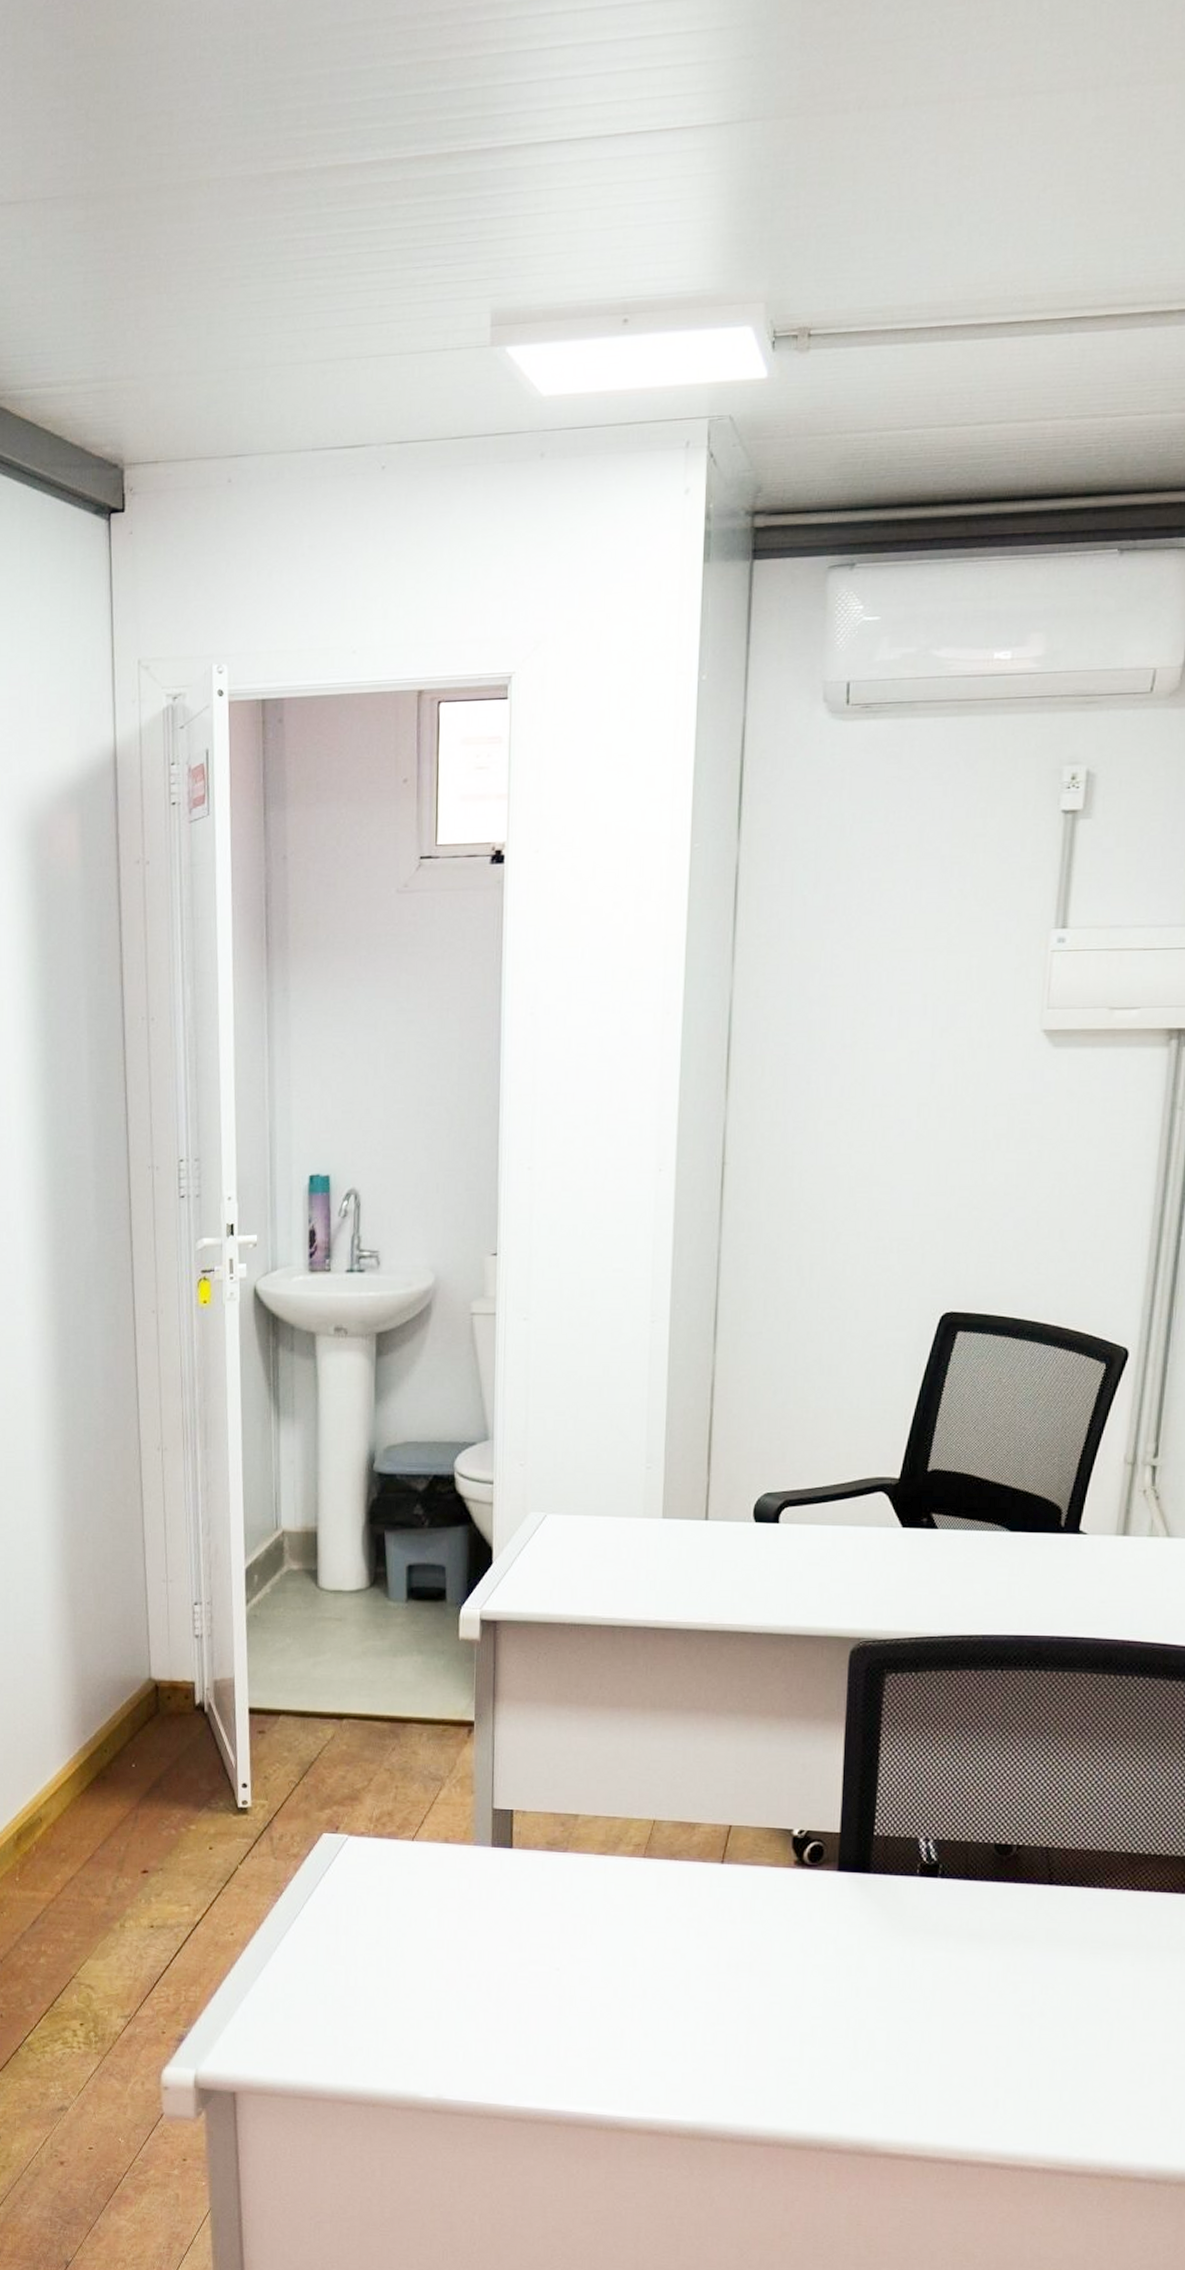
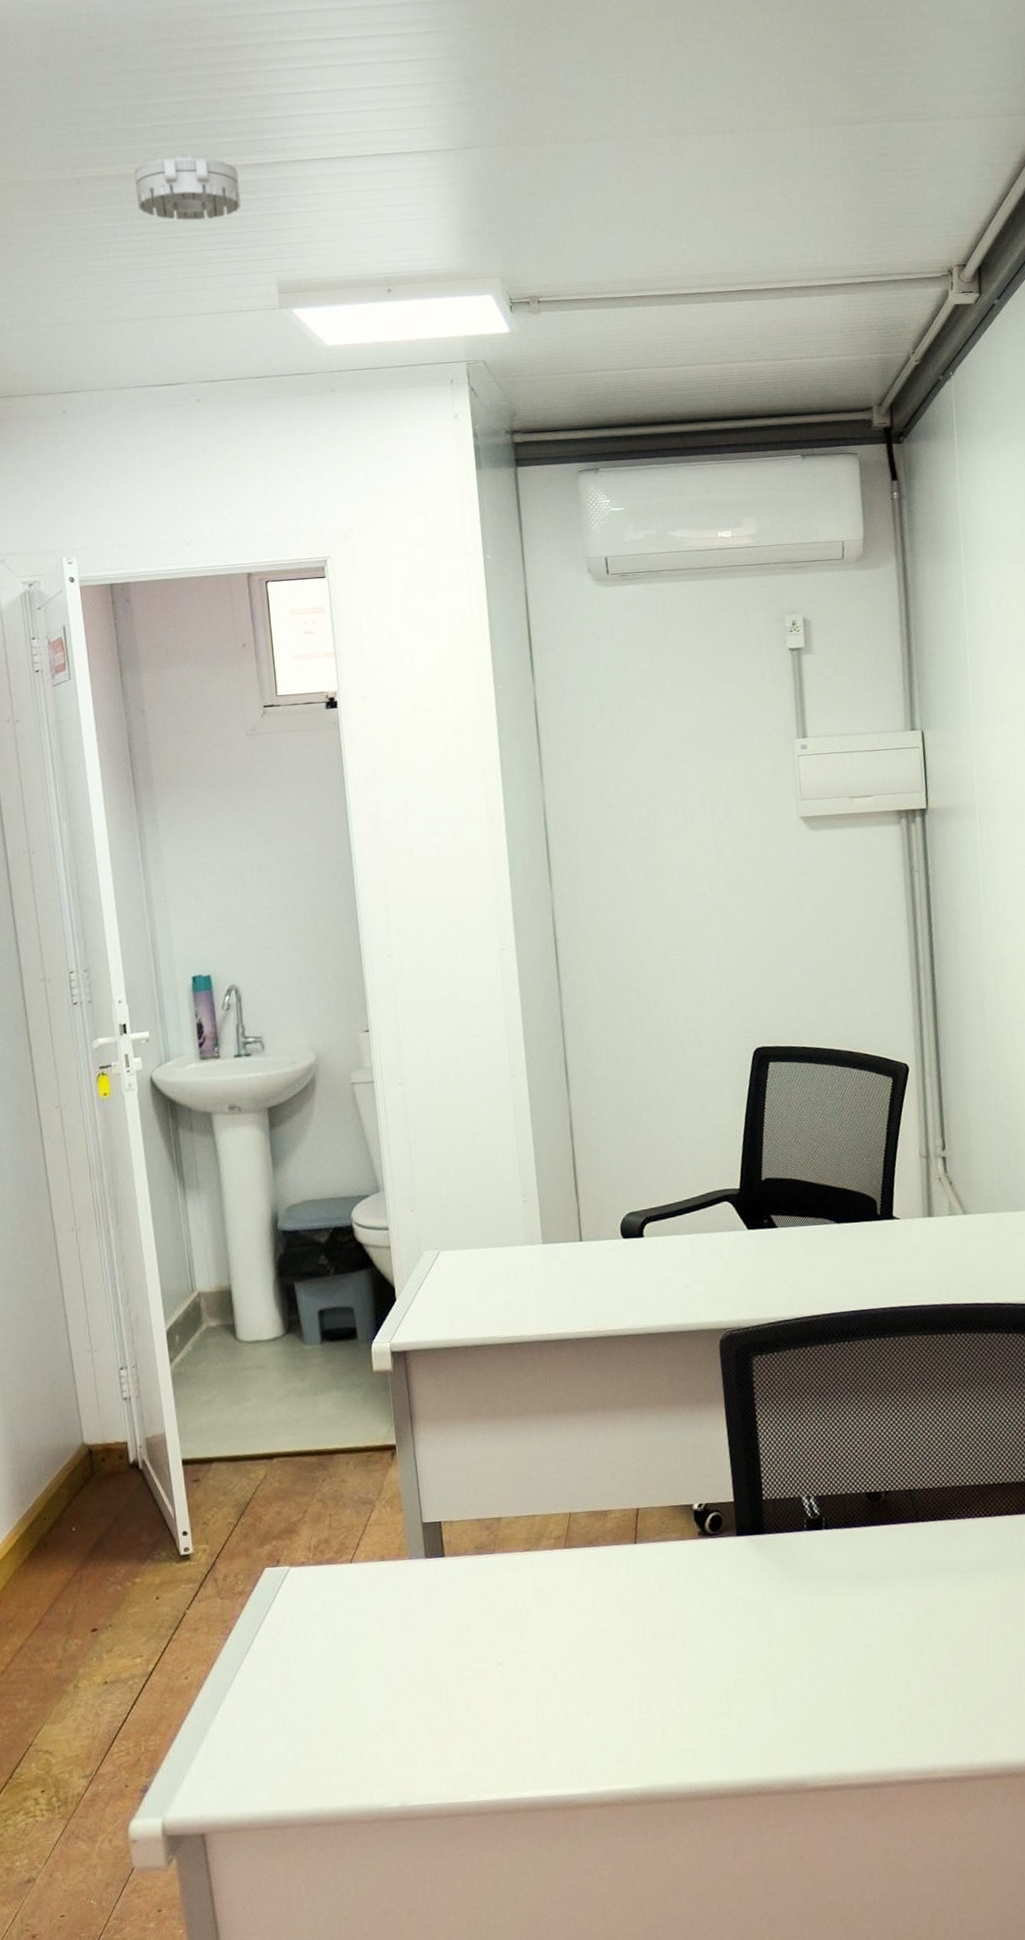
smoke detector: none [335,139,460,229] -> present [134,154,242,220]

